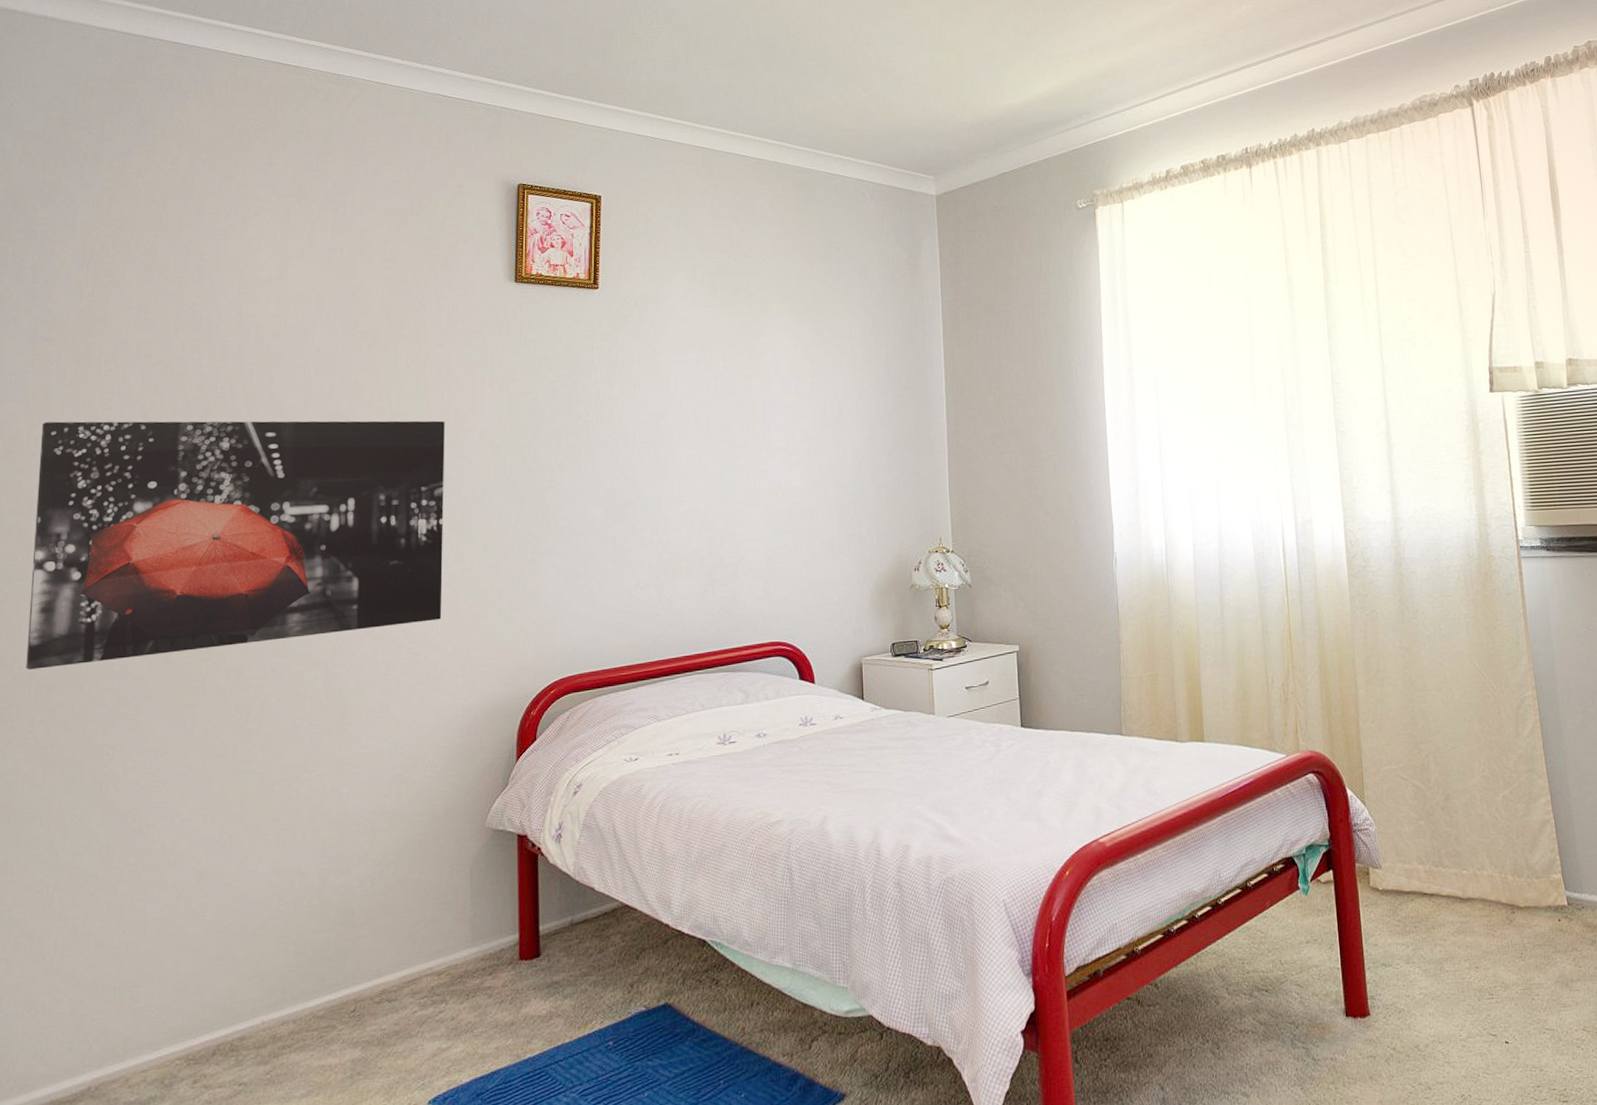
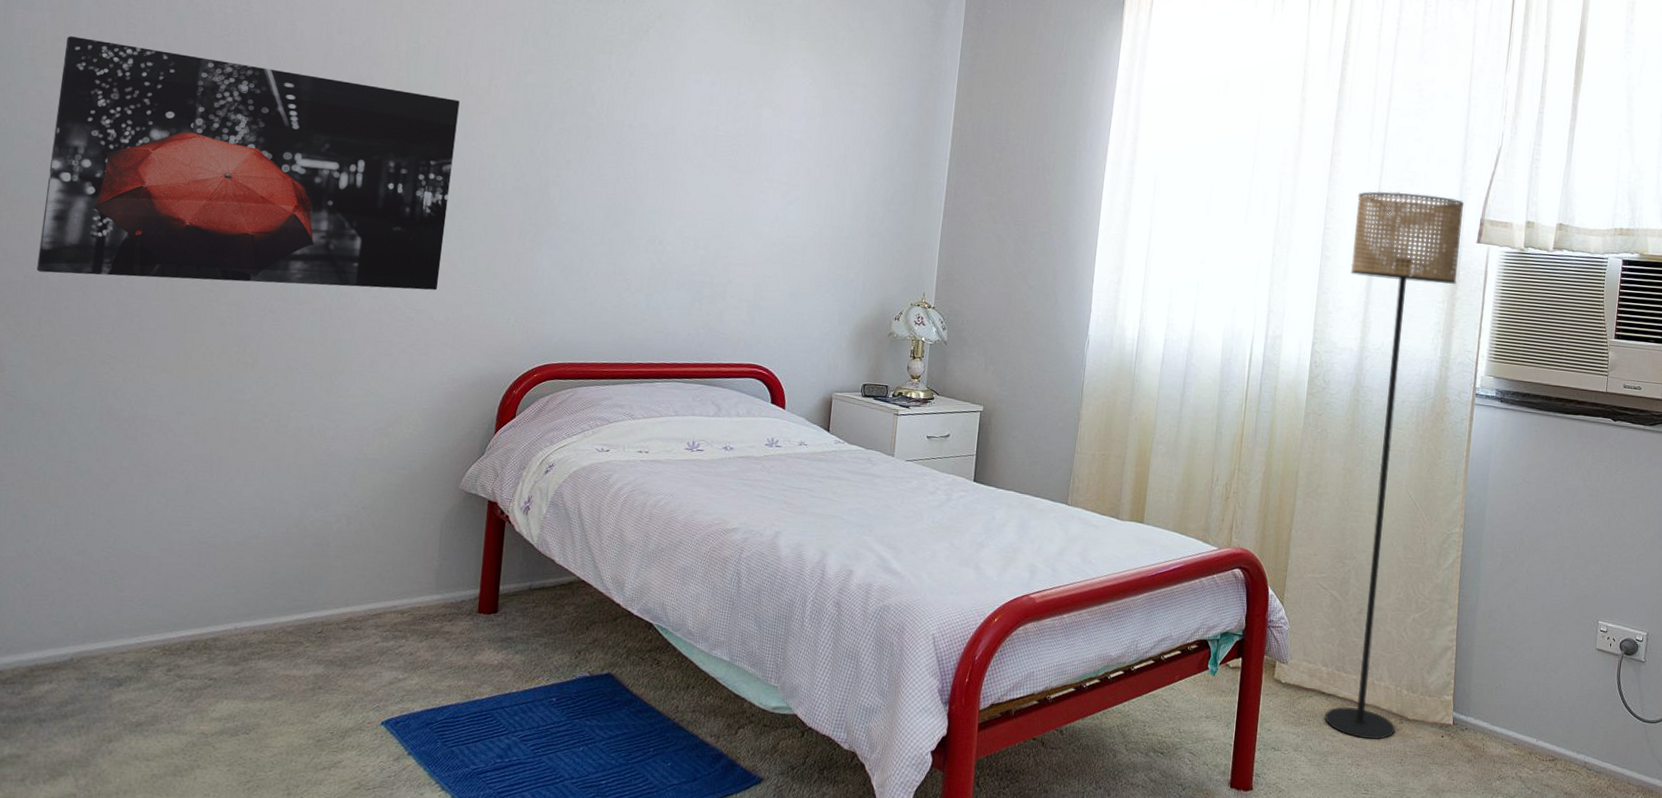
floor lamp: none [1361,351,1508,938] -> present [1324,191,1465,740]

